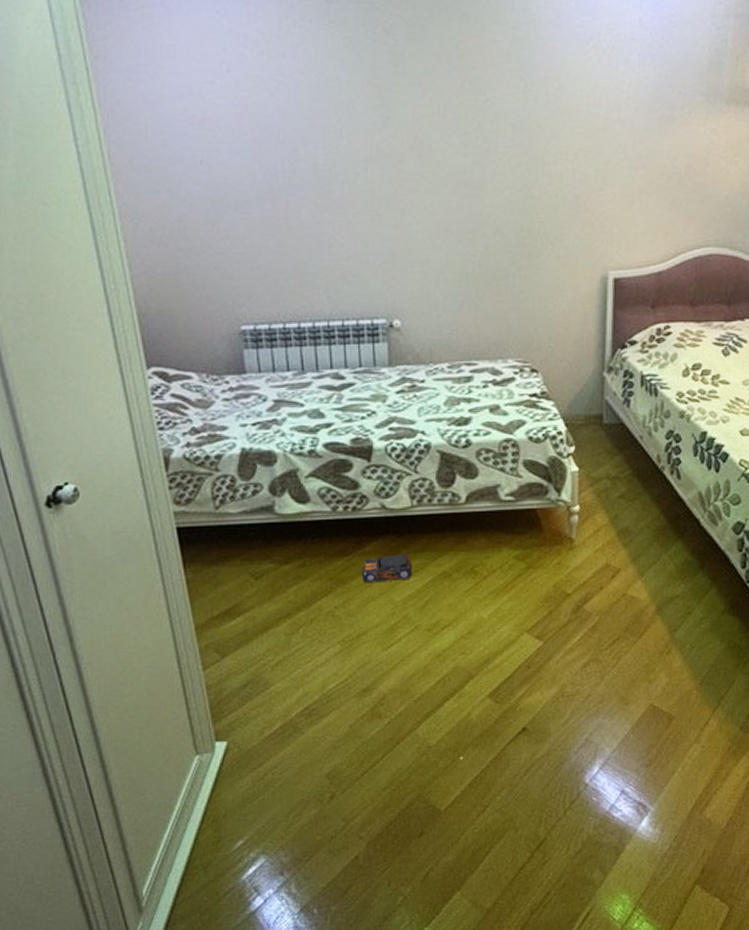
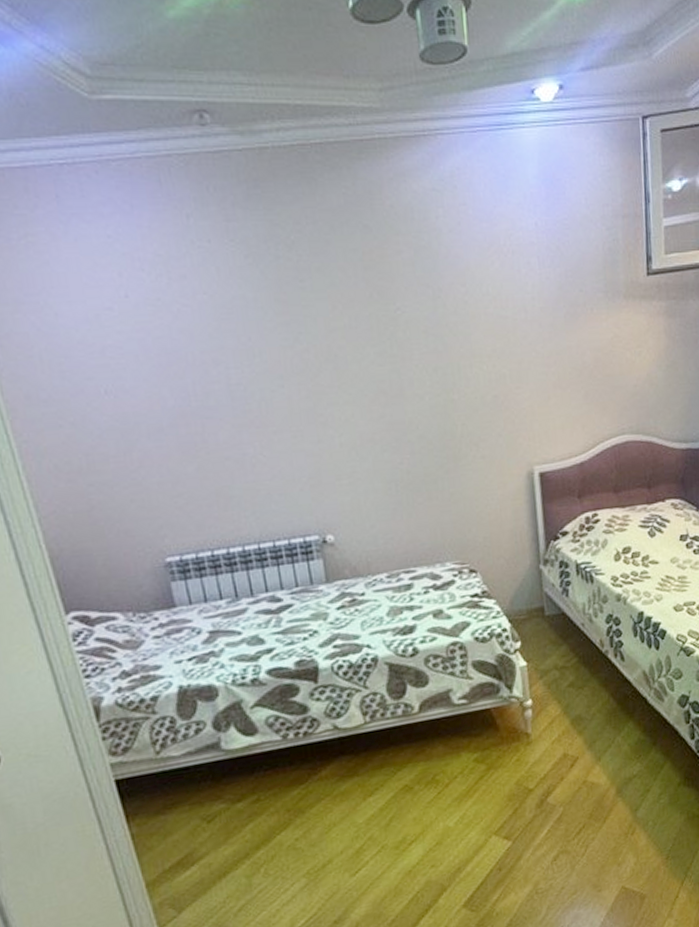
toy car: present [361,553,412,583] -> none [319,772,373,810]

